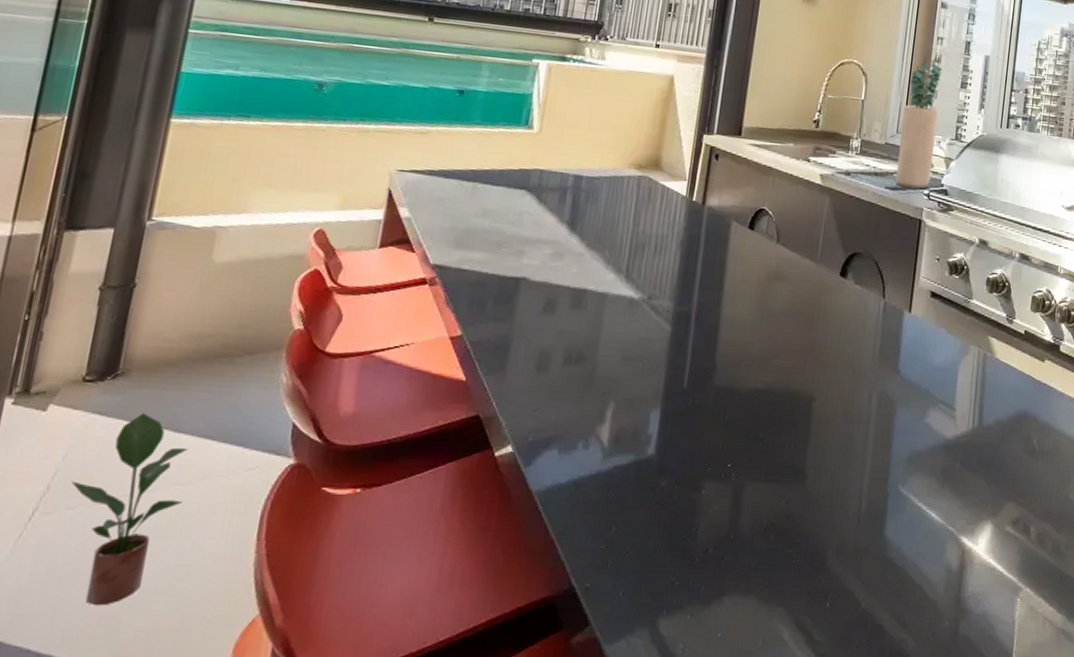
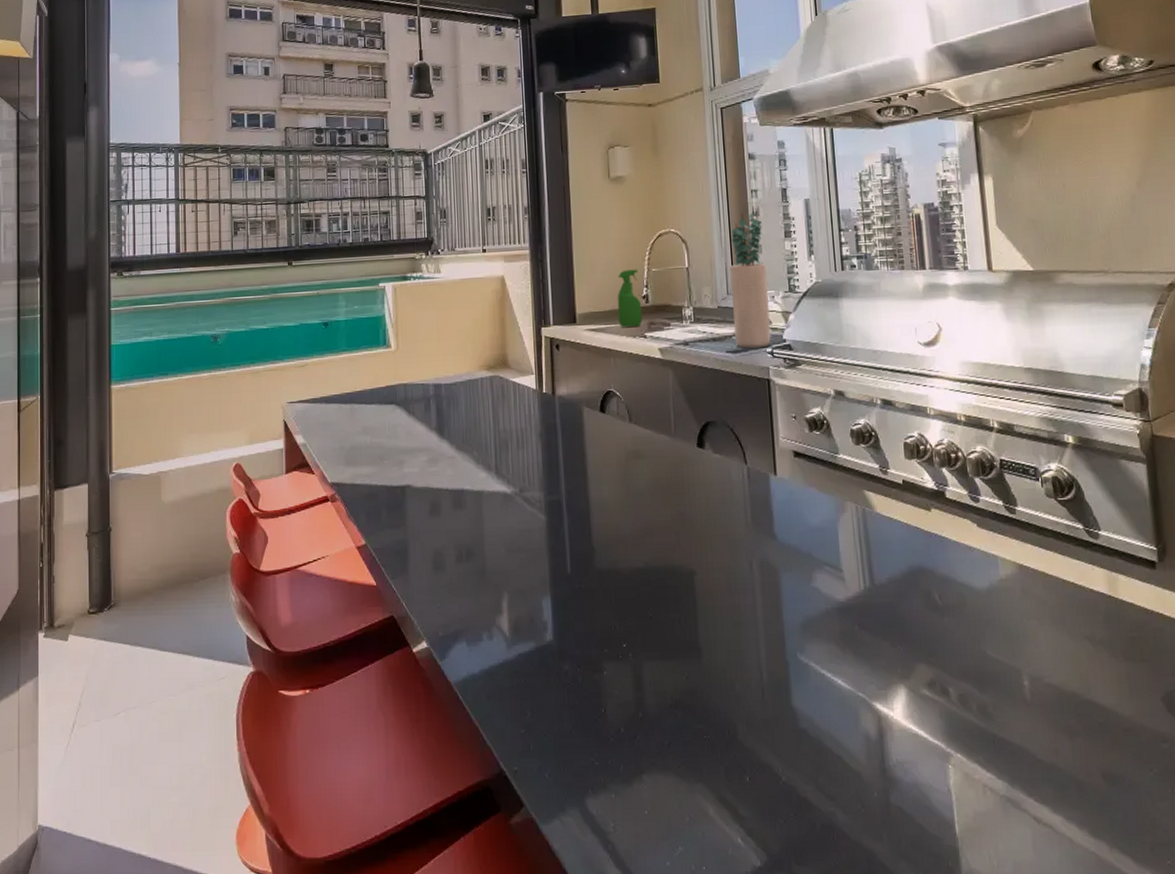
potted plant: present [71,413,188,606] -> none [95,636,176,802]
spray bottle: none [784,91,814,150] -> present [617,269,643,328]

